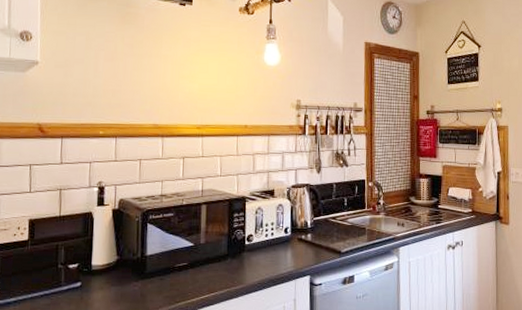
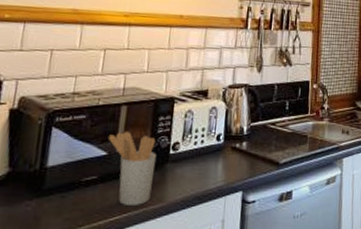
utensil holder: none [193,226,235,286] -> present [107,131,157,205]

